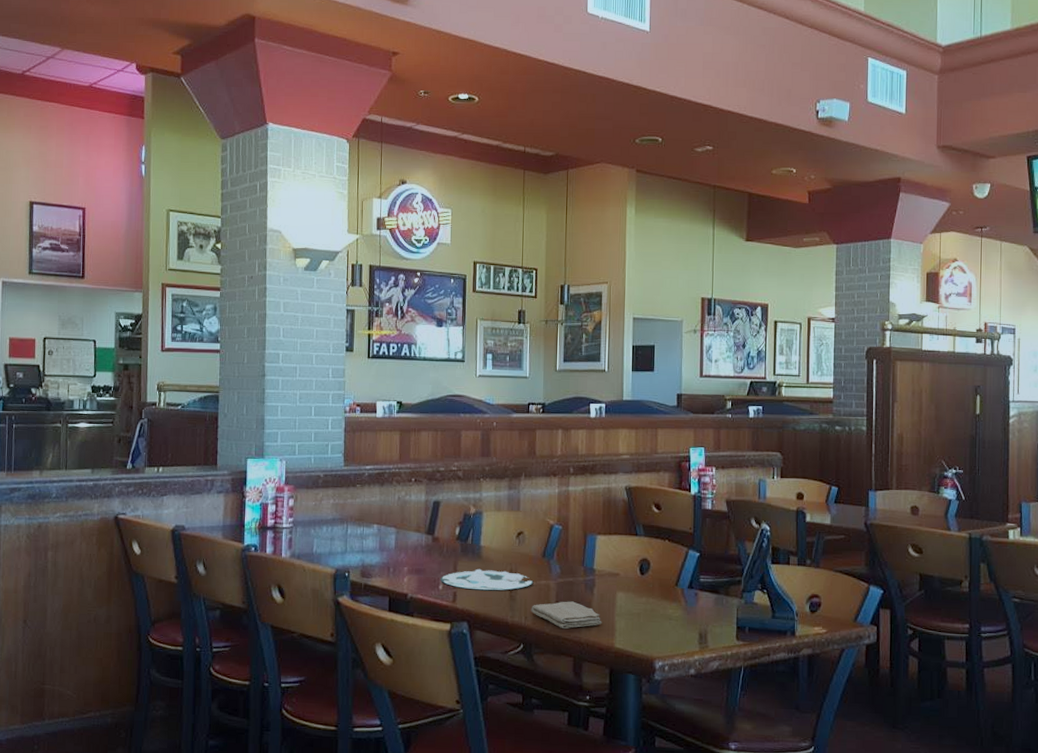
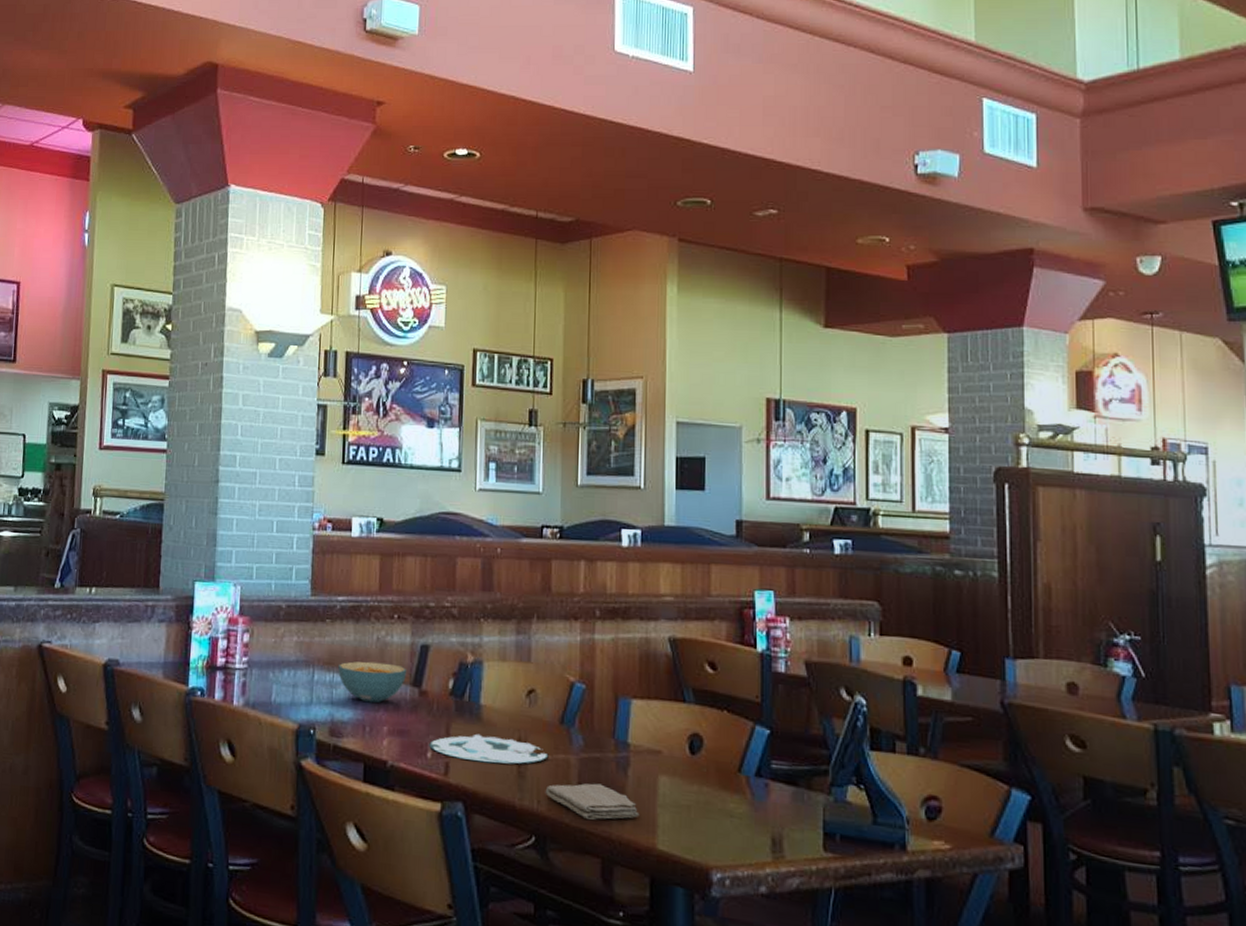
cereal bowl: none [367,516,423,550] -> present [338,661,407,703]

